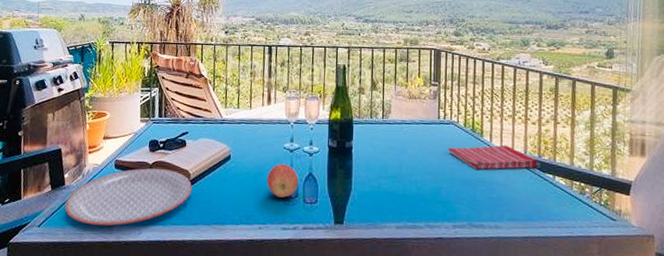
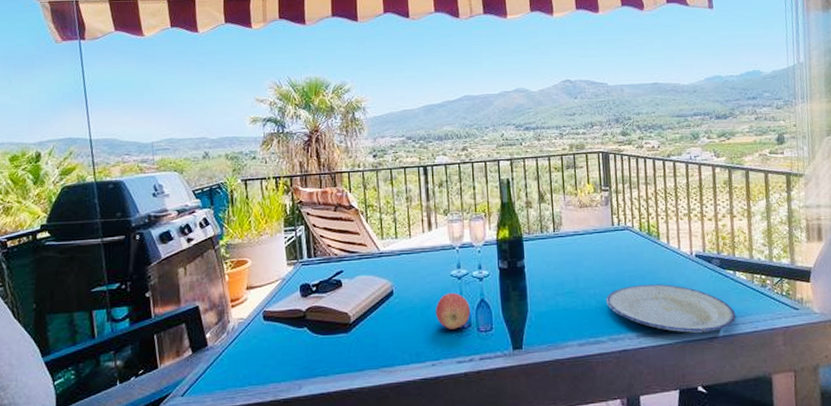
plate: present [65,168,193,226] -> none [210,314,354,386]
plate: none [426,177,552,231] -> present [605,284,736,333]
dish towel: present [448,144,538,170] -> none [625,245,718,275]

